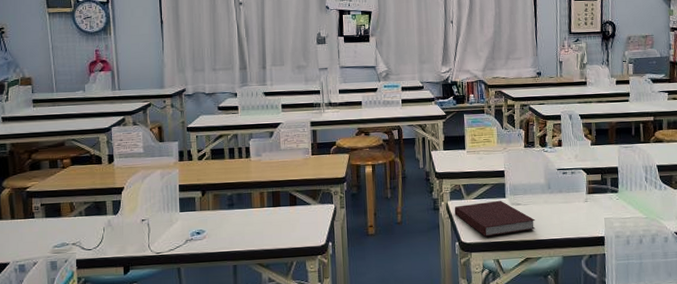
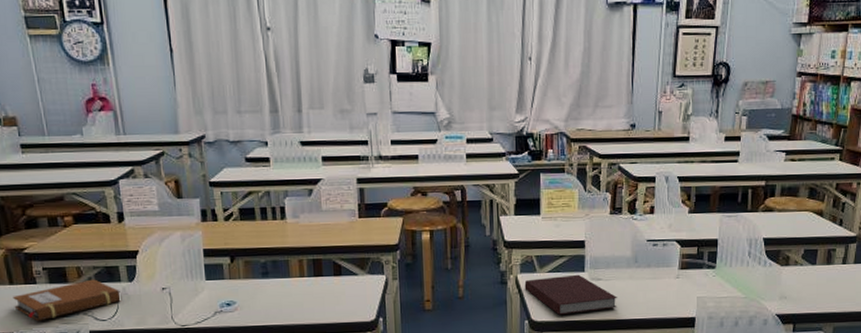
notebook: none [13,213,107,252] -> present [13,279,122,322]

